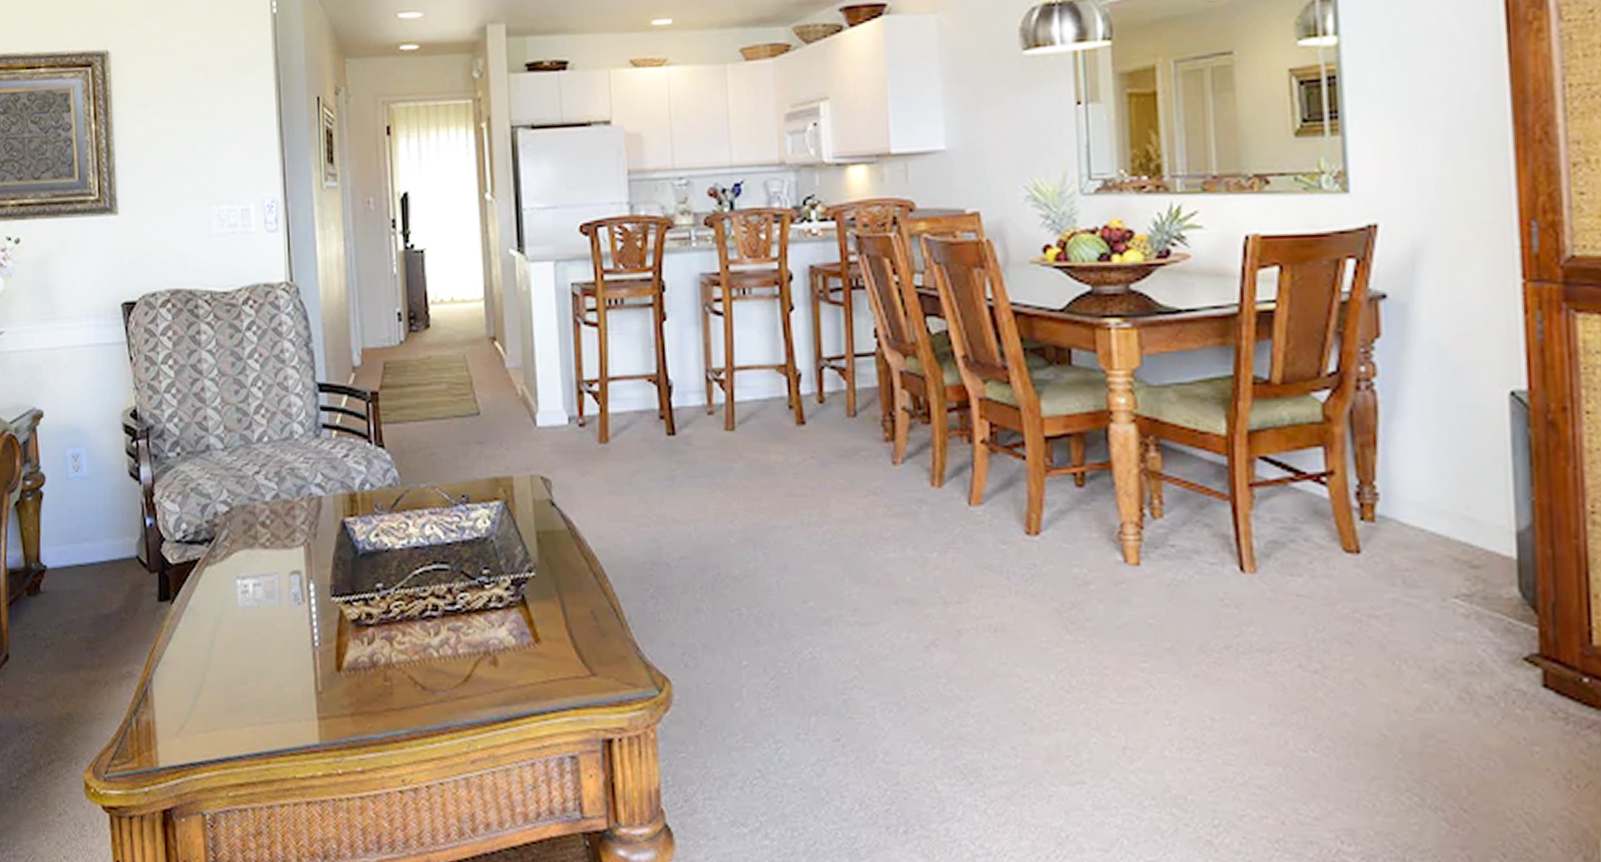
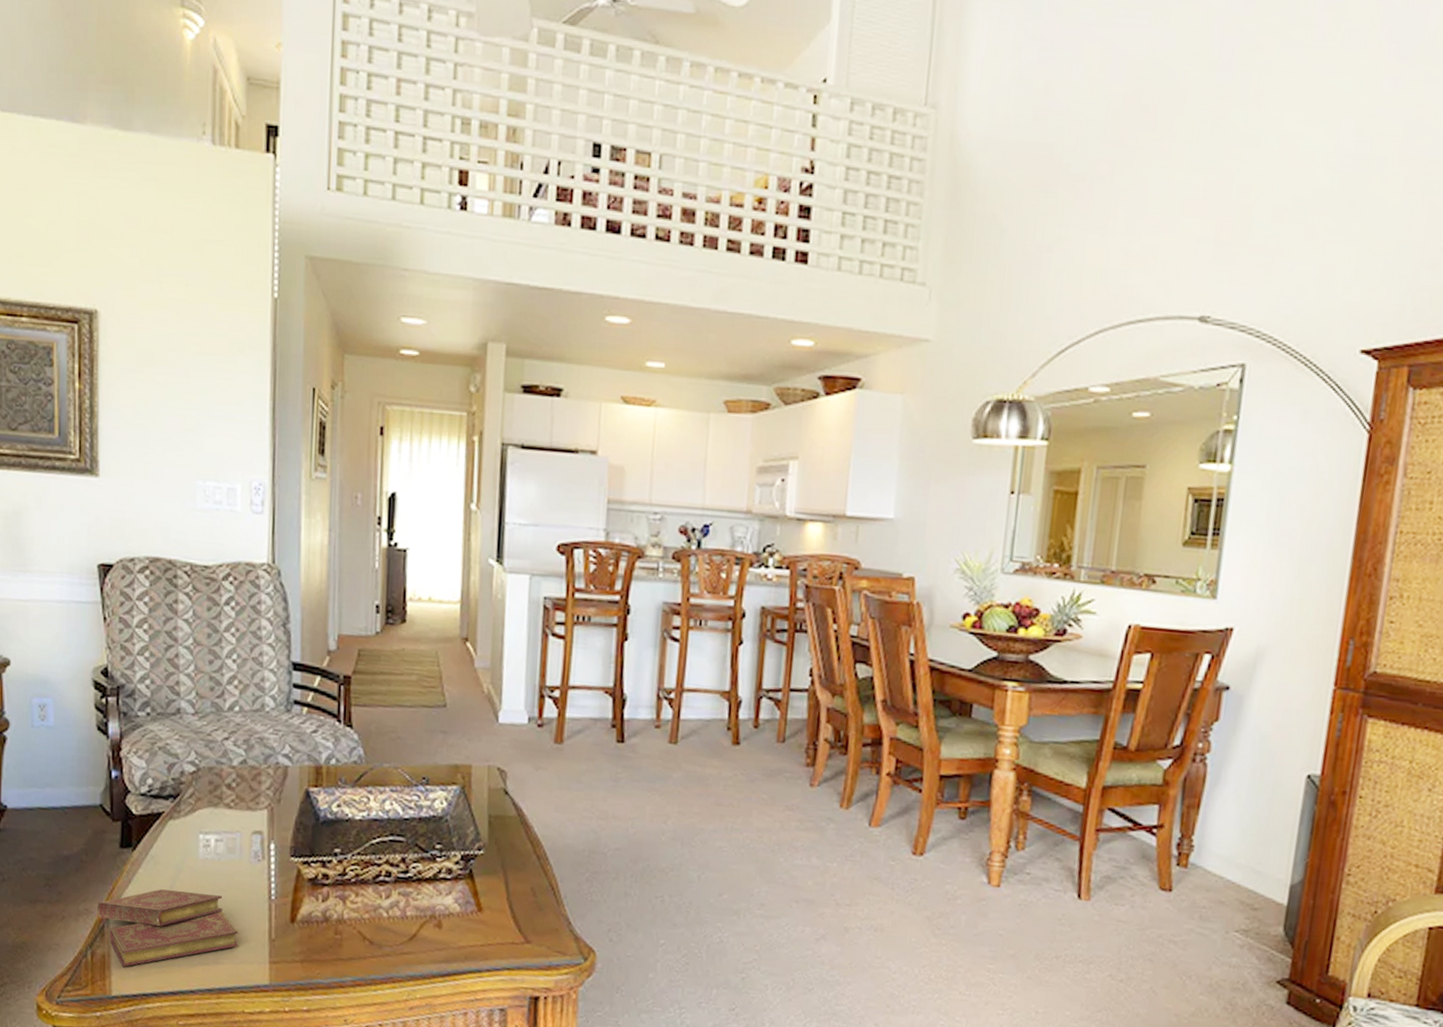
book: none [139,644,285,734] -> present [97,889,239,967]

